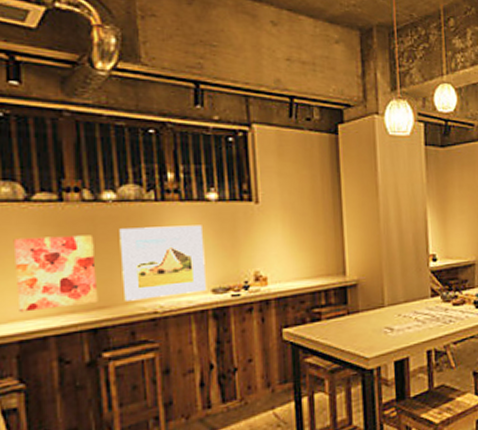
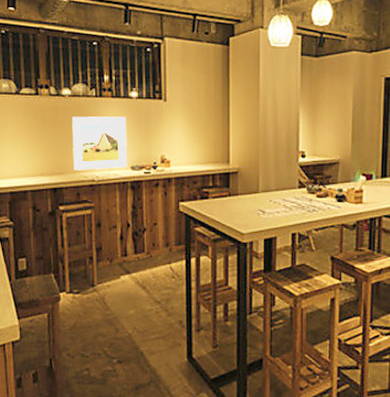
wall art: present [13,235,98,313] -> none [9,120,58,172]

